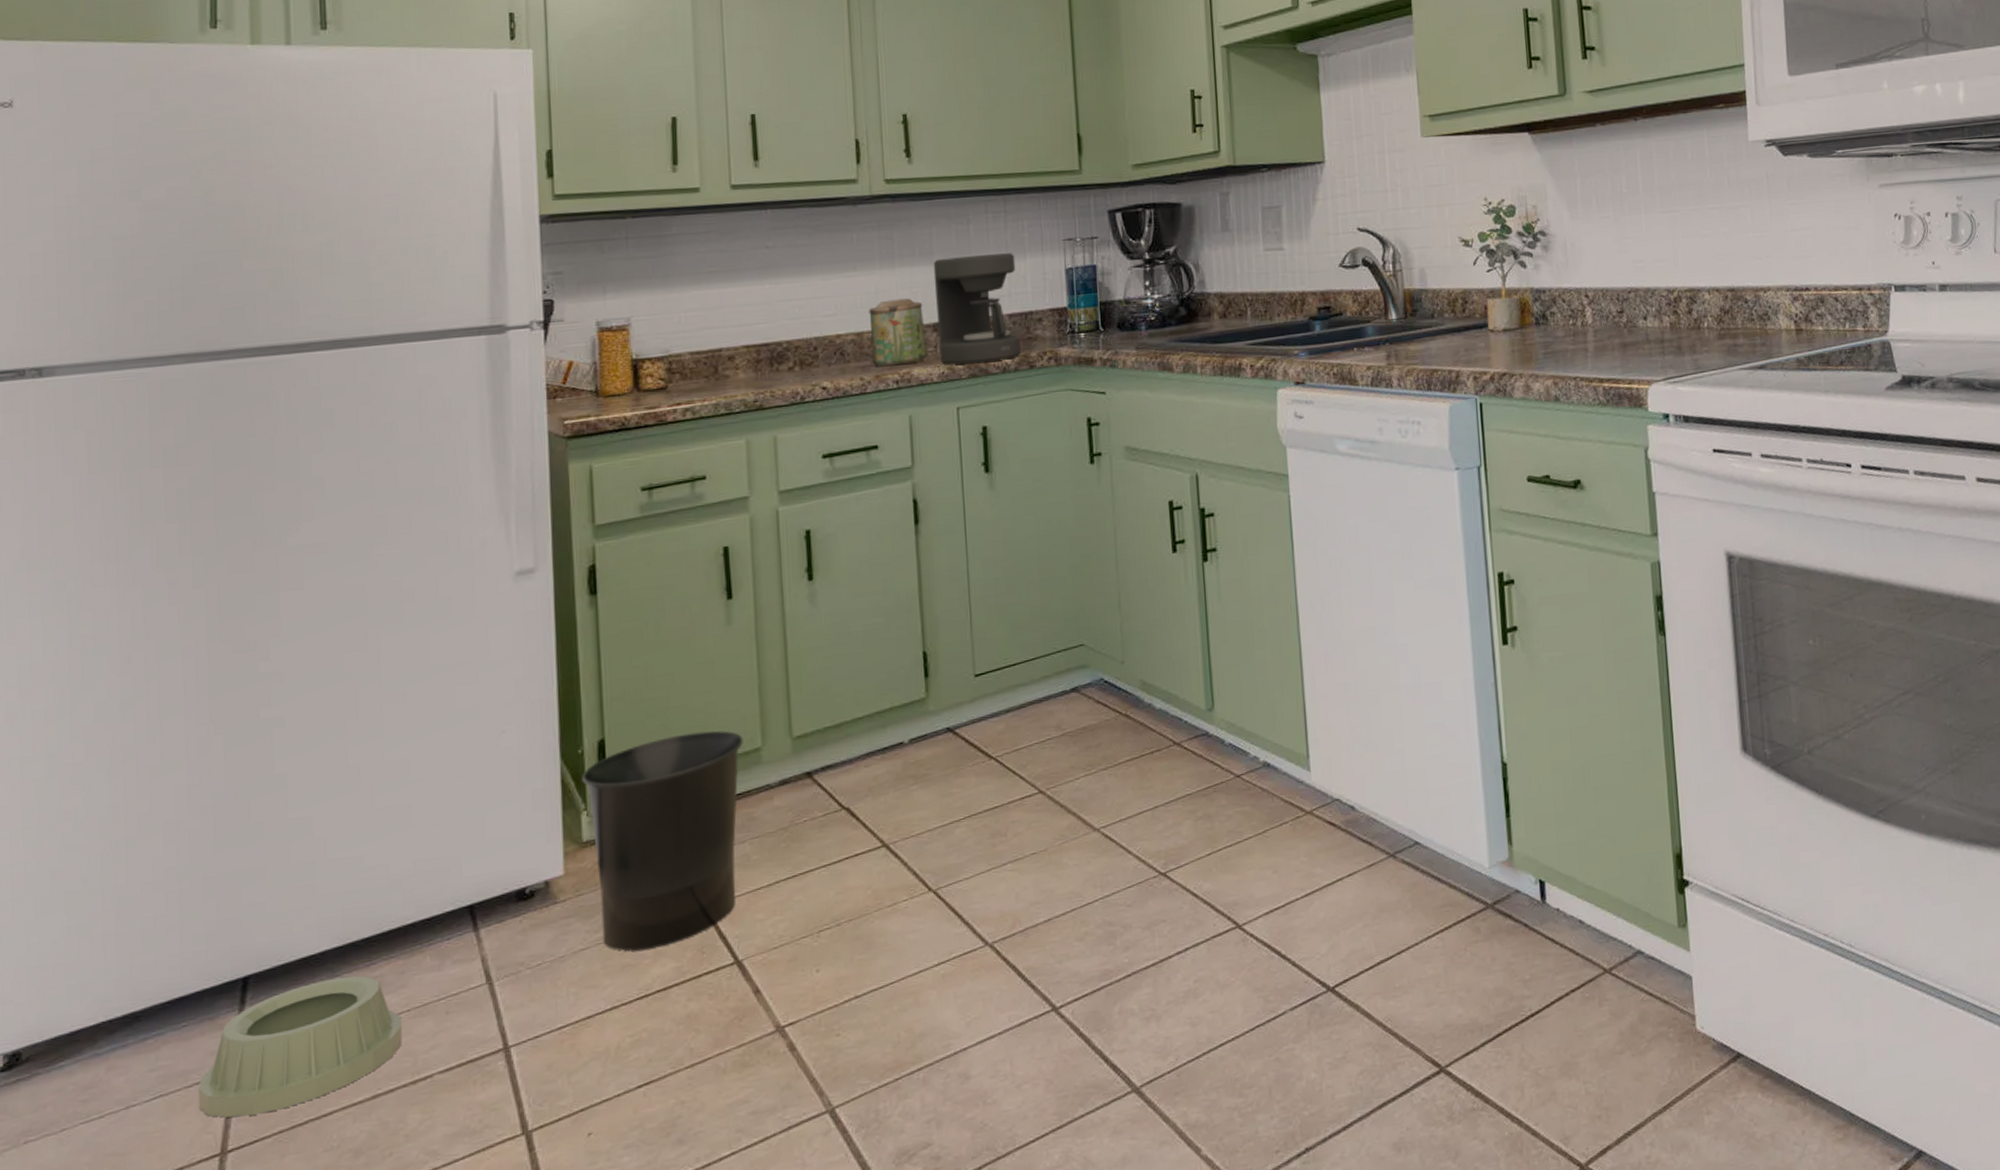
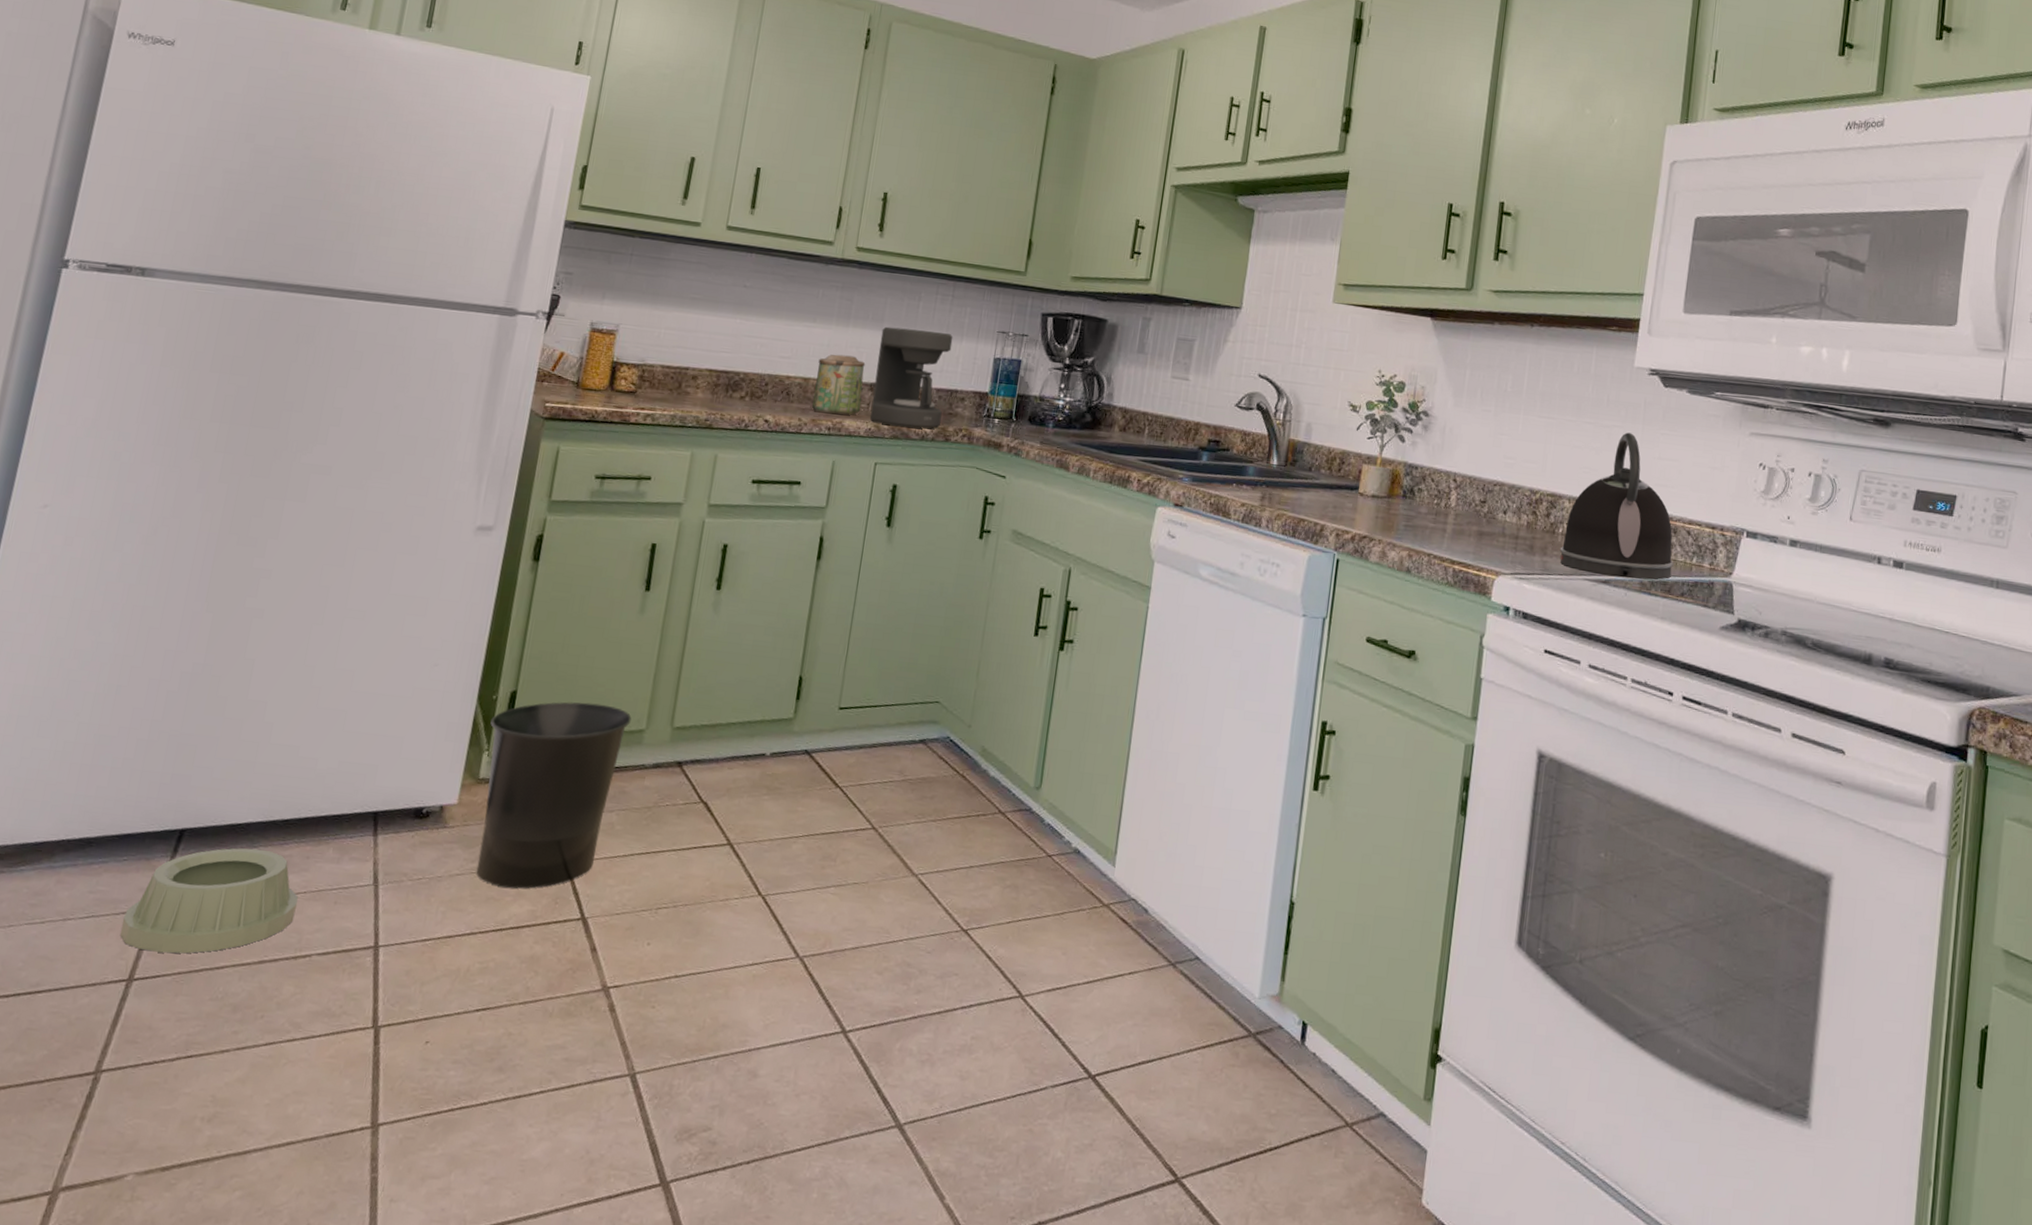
kettle: none [1708,210,1827,362] -> present [1559,432,1674,580]

